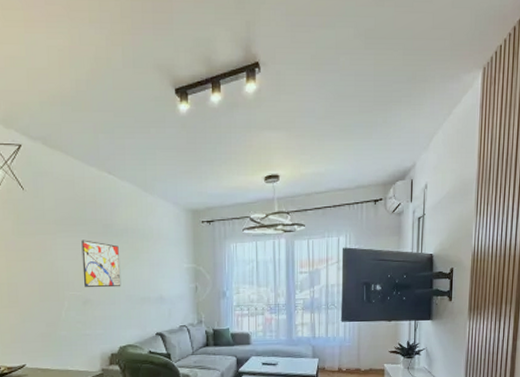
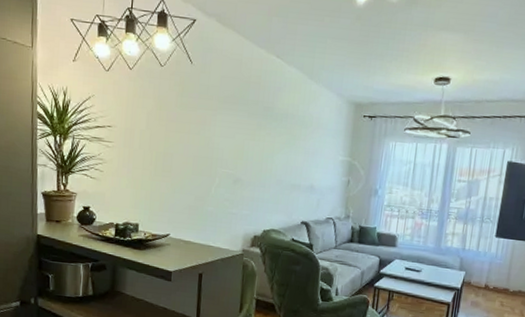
wall art: present [81,240,121,288] -> none [237,119,277,171]

